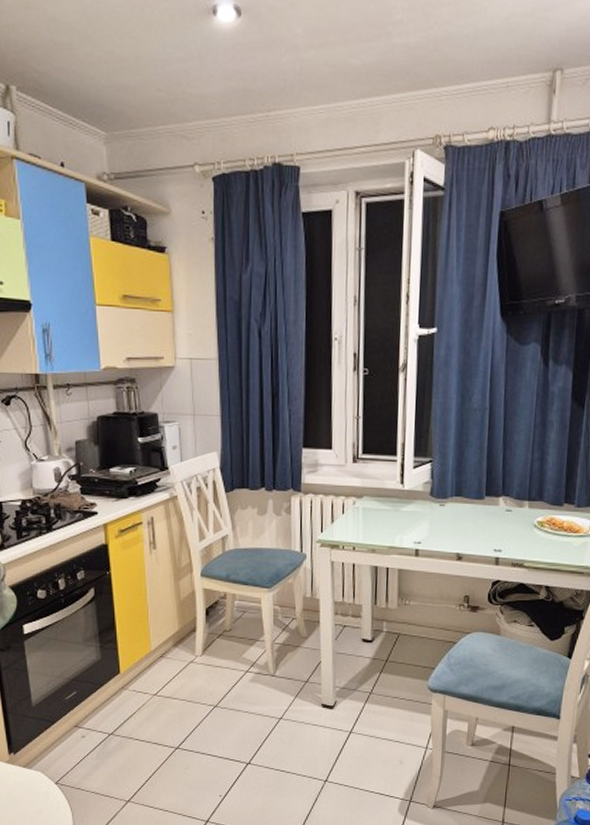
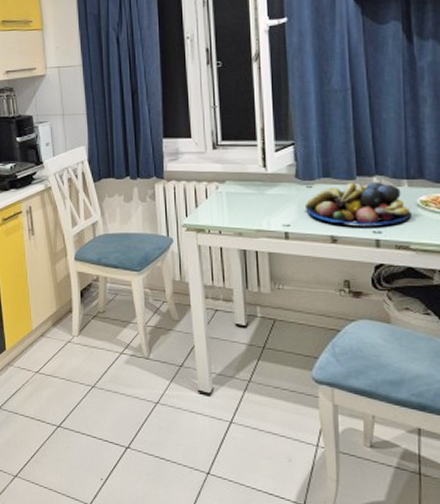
fruit bowl: none [436,501,529,544] -> present [304,181,412,225]

